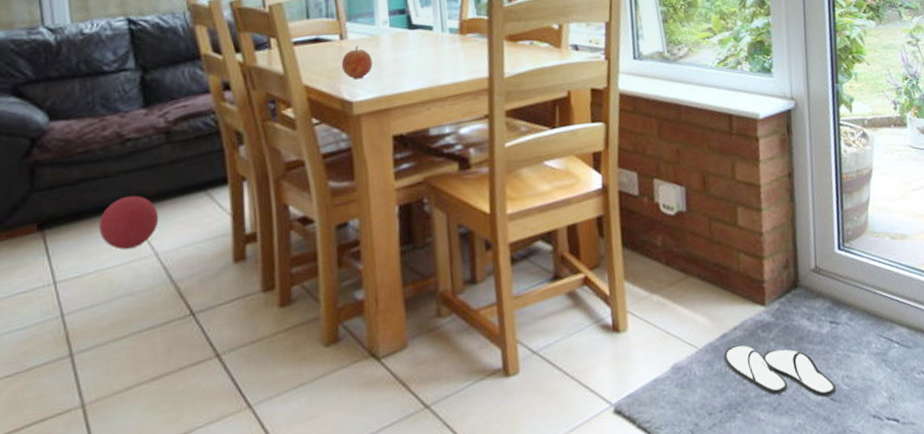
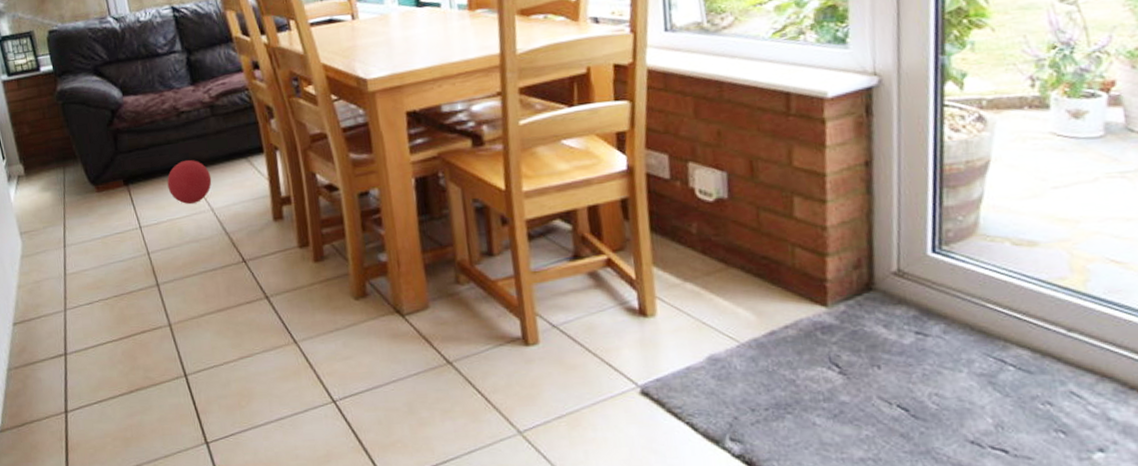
fruit: present [341,45,373,80] -> none [354,24,384,58]
slippers: present [723,345,837,397] -> none [771,344,920,413]

